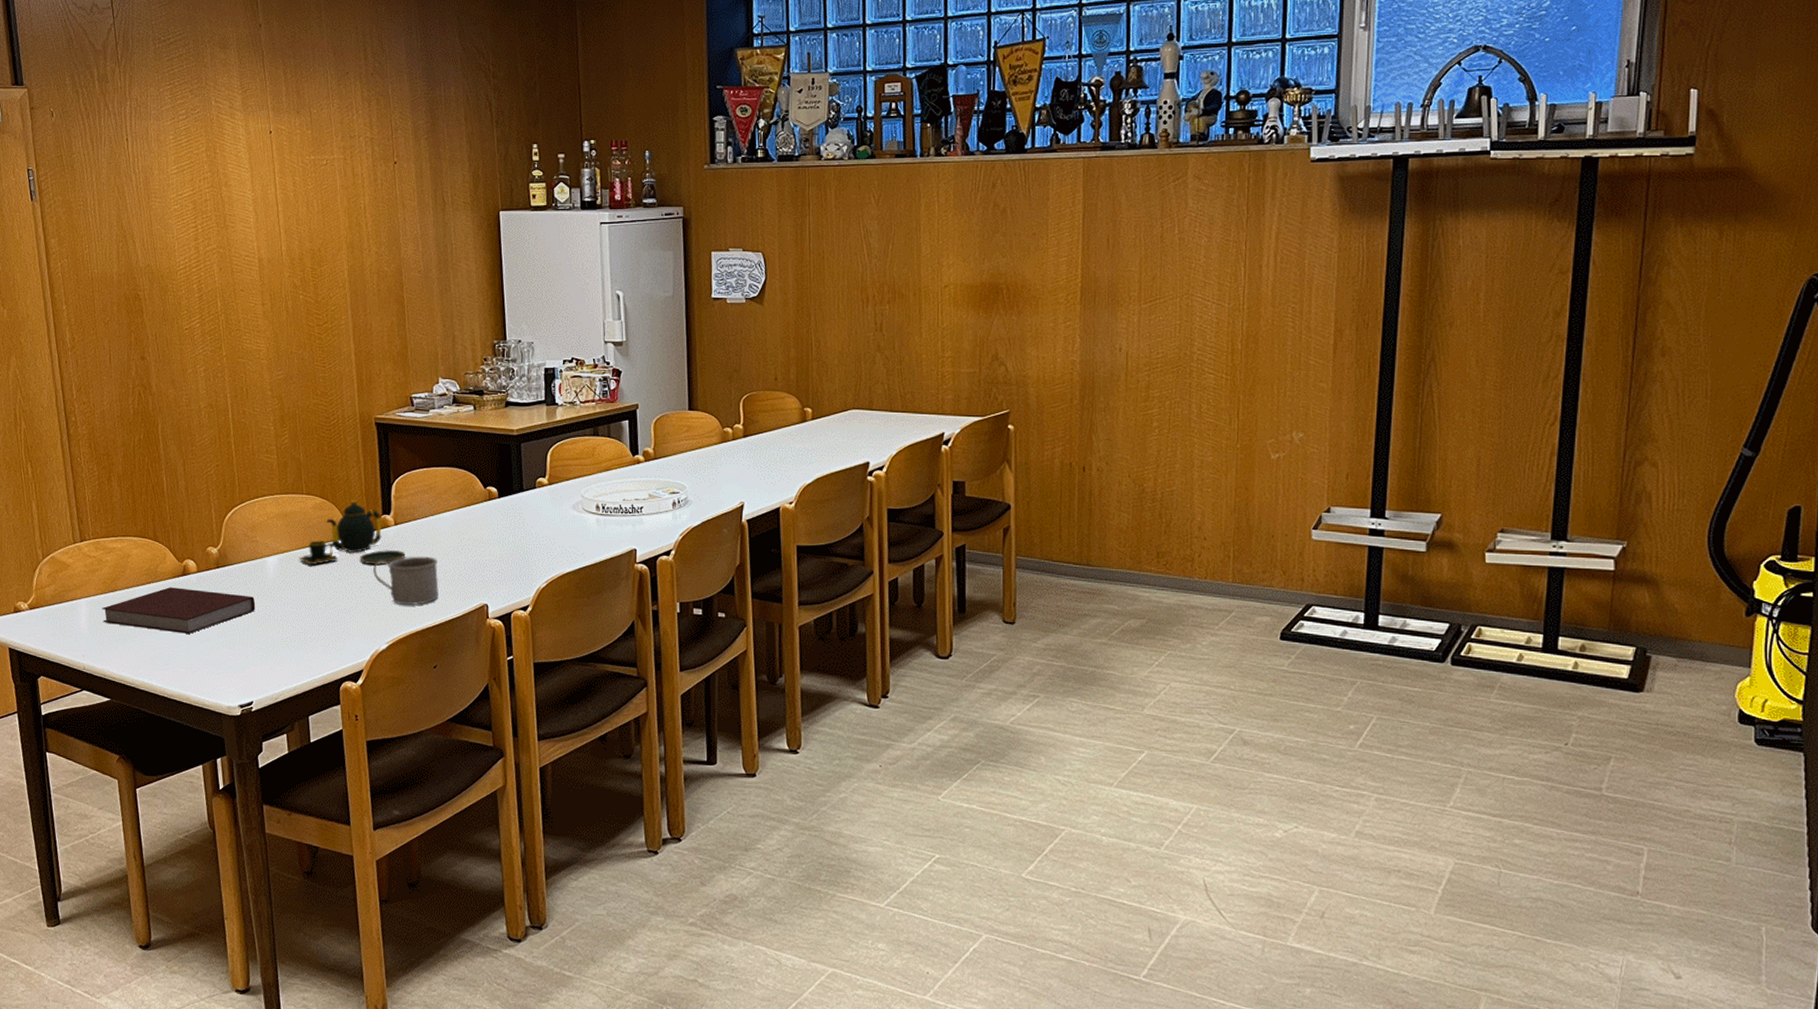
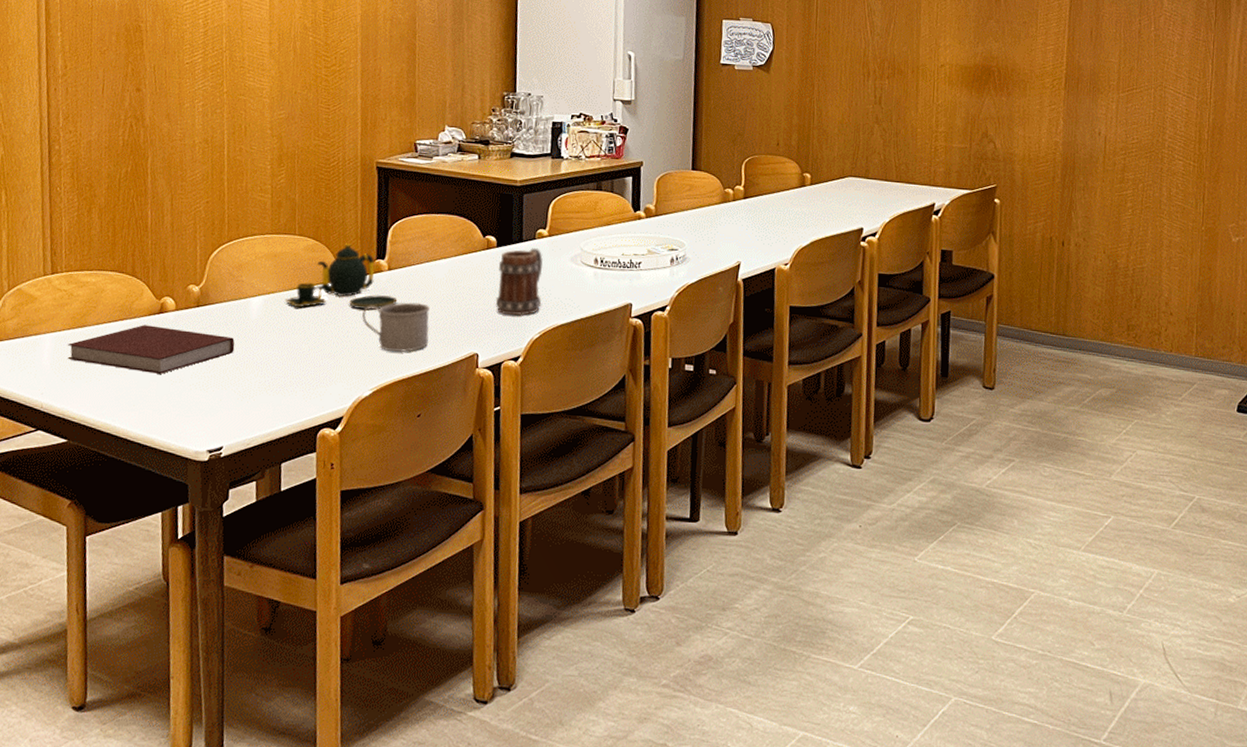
beer mug: none [501,497,546,566] -> present [495,248,543,316]

